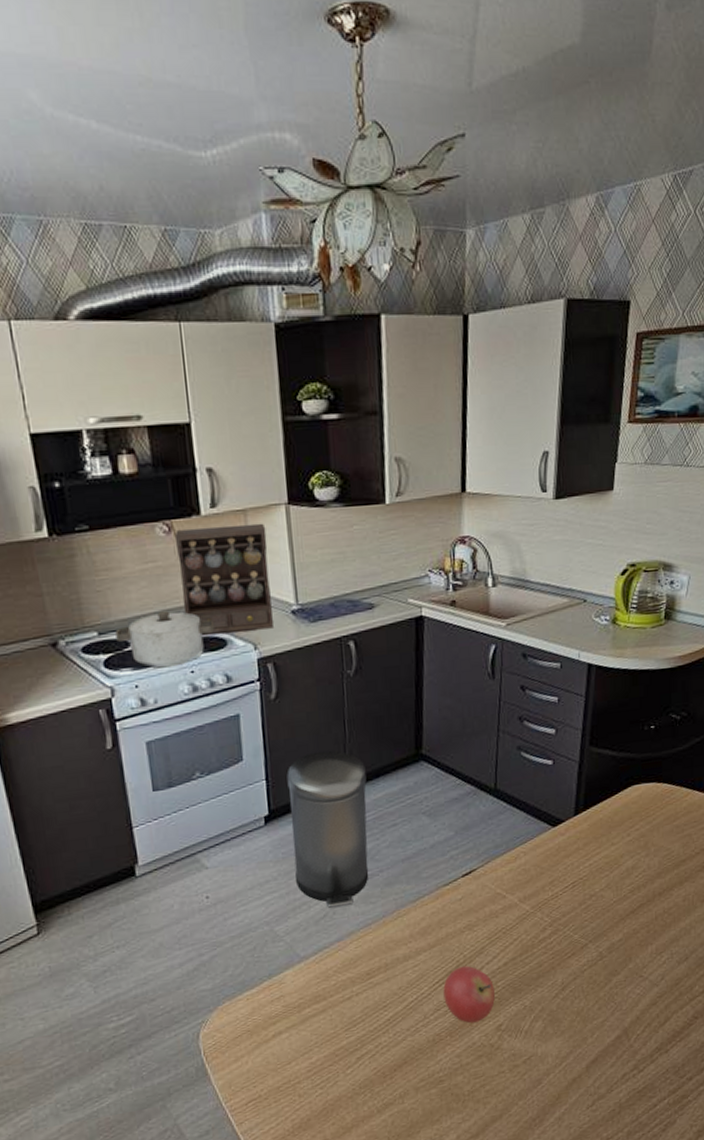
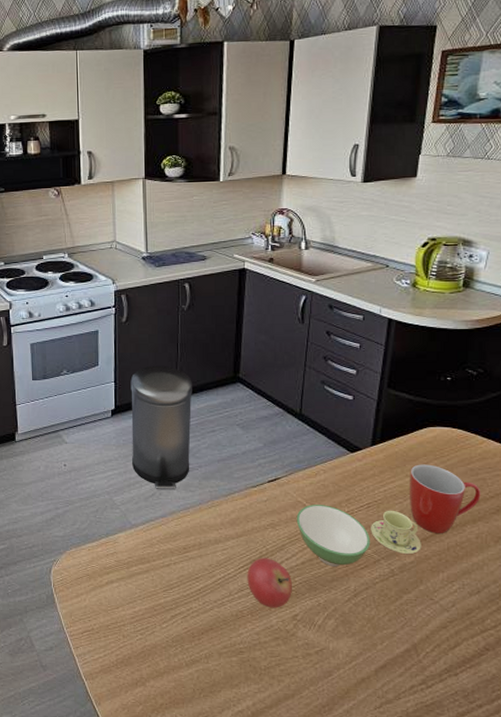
cooking pot: present [115,611,215,668] -> none [16,251,85,291]
spice rack: present [174,523,273,635] -> none [61,192,128,270]
bowl: none [495,892,577,962] -> present [296,505,371,567]
cup and saucer: none [577,885,629,933] -> present [371,510,421,554]
mug: none [614,827,687,904] -> present [408,464,481,534]

